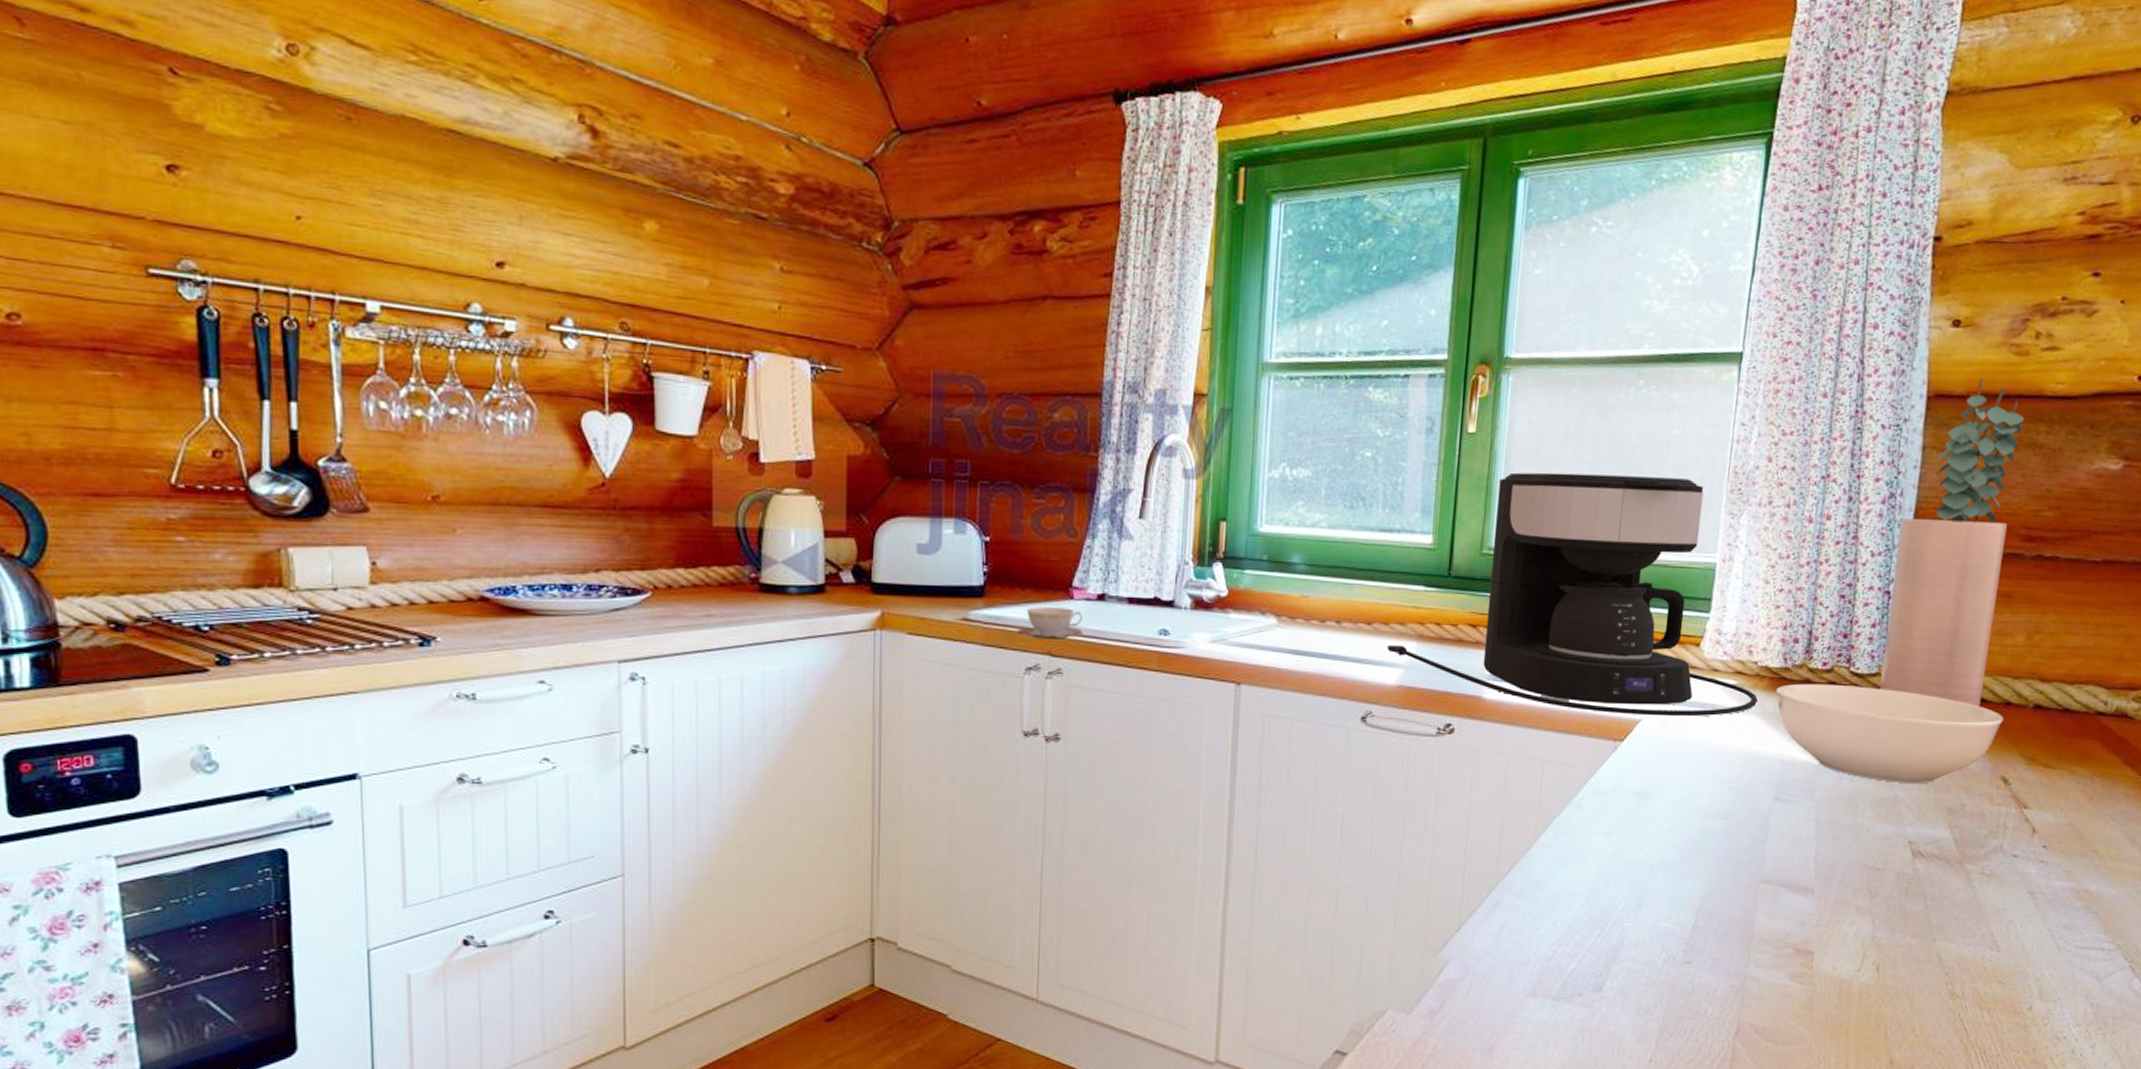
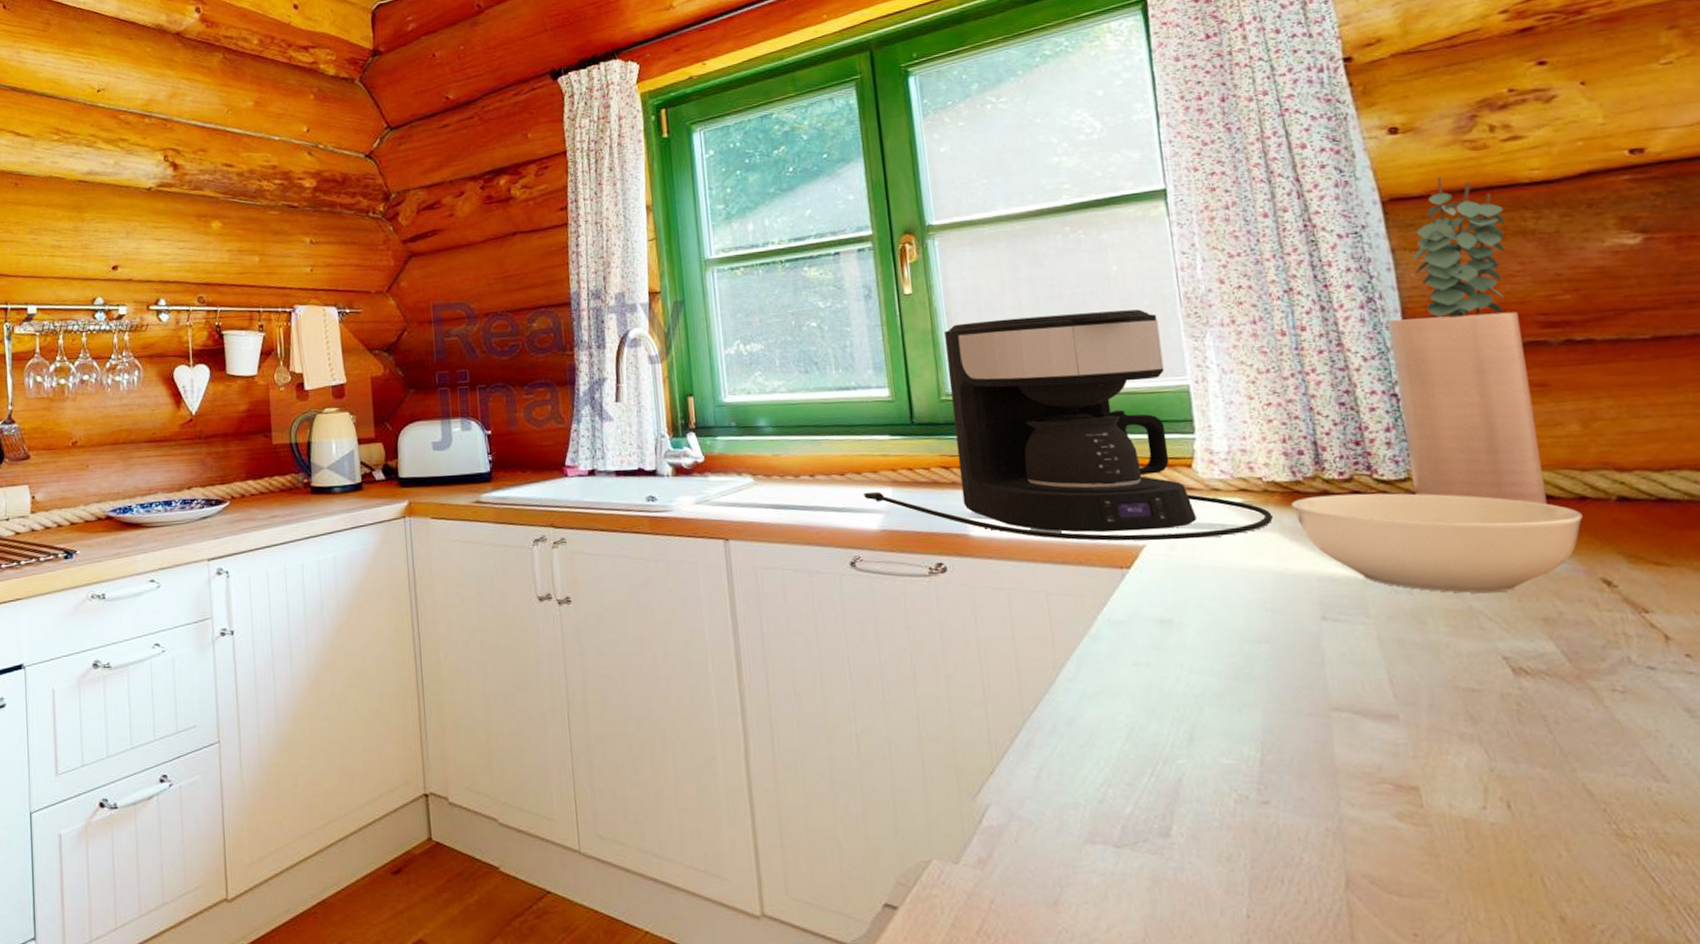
teacup: present [1017,607,1084,640] -> none [523,484,580,514]

